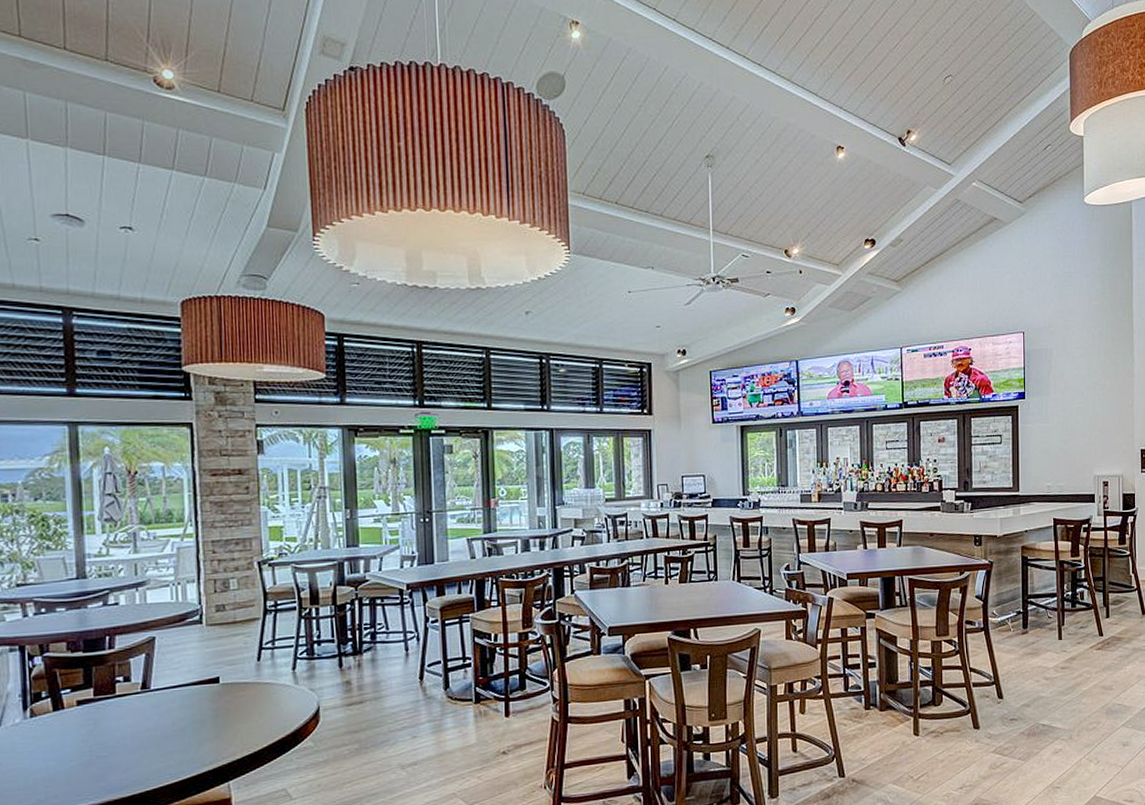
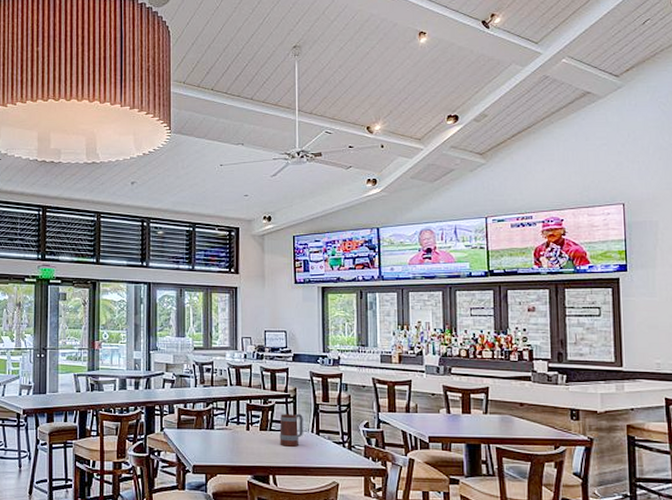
beer mug: none [700,561,724,598] -> present [279,413,303,447]

